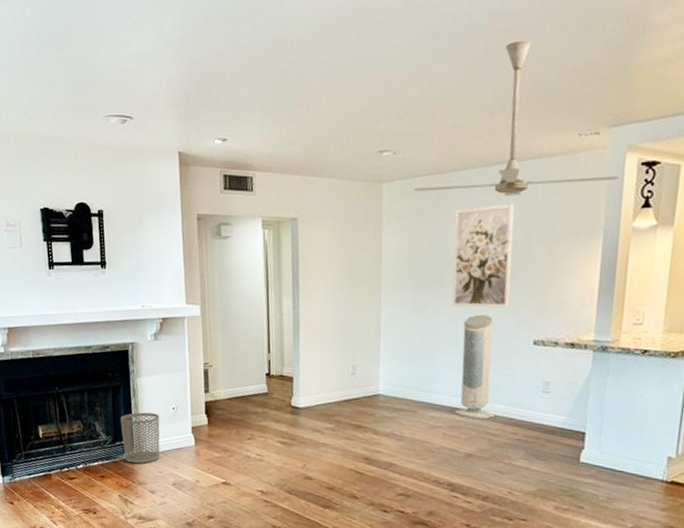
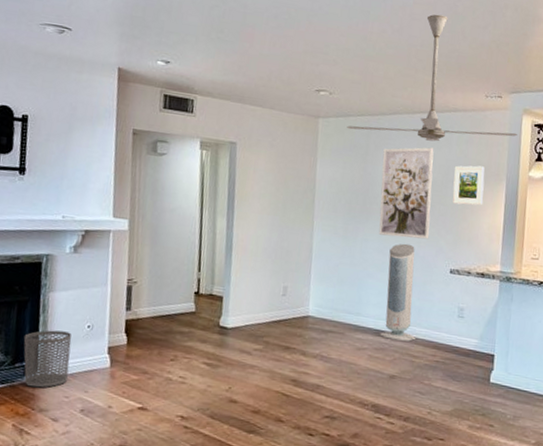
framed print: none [537,220,577,267] -> present [453,165,485,206]

